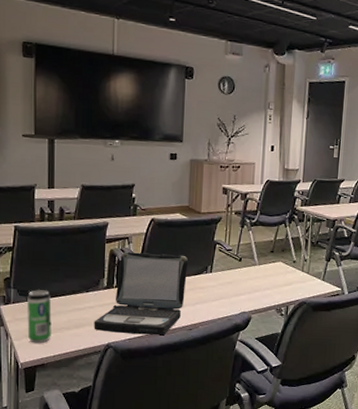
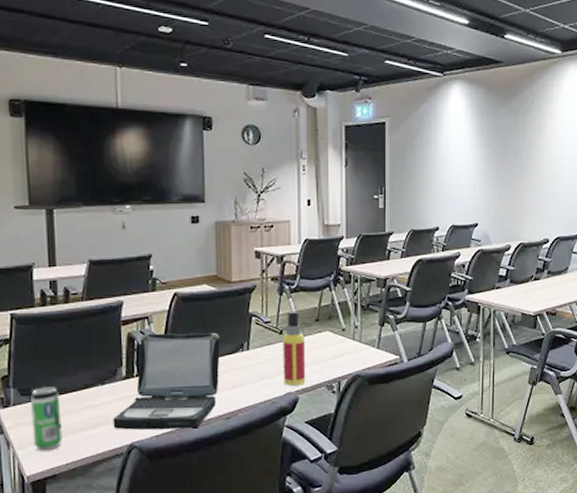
spray bottle: none [239,242,261,307] -> present [283,311,306,386]

